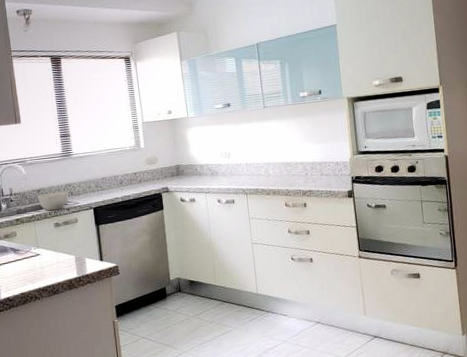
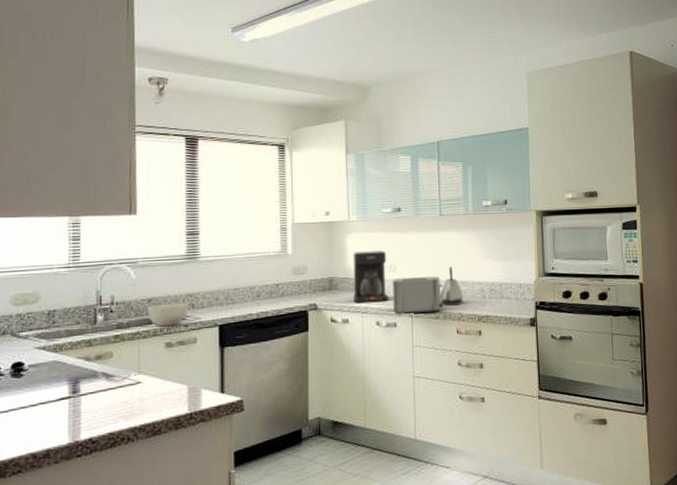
coffee maker: none [193,140,227,186] -> present [352,250,389,304]
toaster: none [228,159,273,193] -> present [393,276,444,315]
kettle: none [268,150,290,184] -> present [439,266,464,306]

